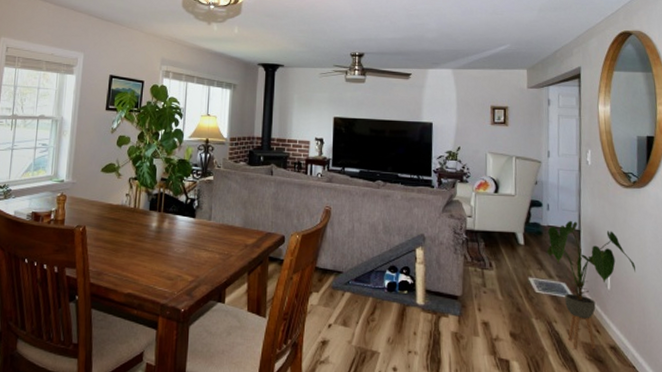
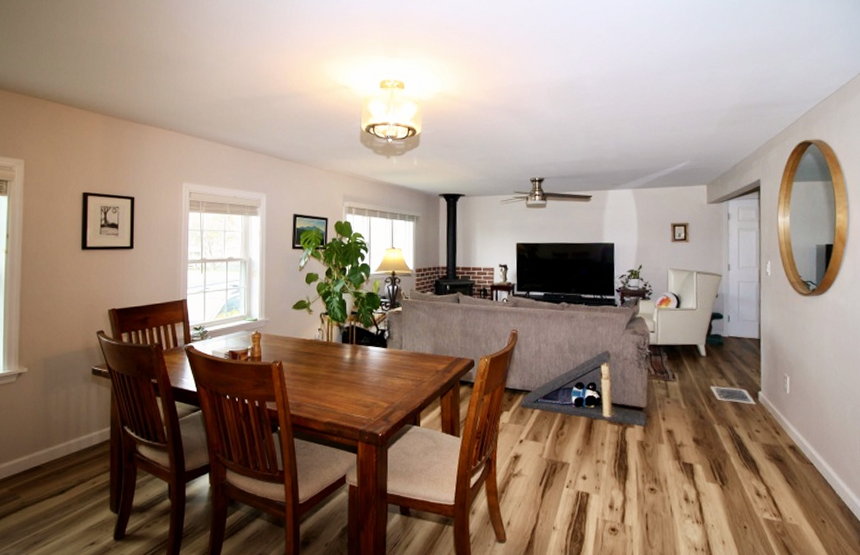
house plant: present [547,221,635,350] -> none [728,331,814,451]

